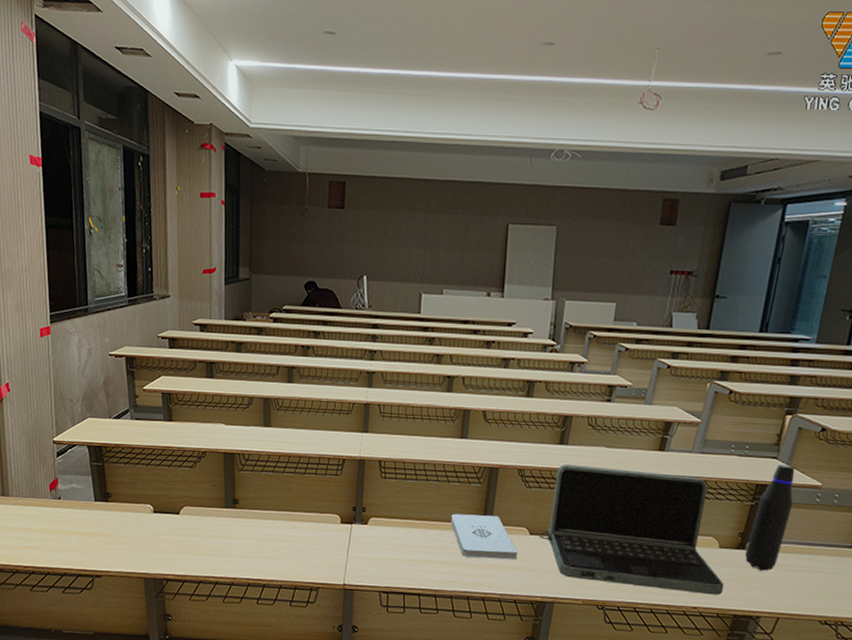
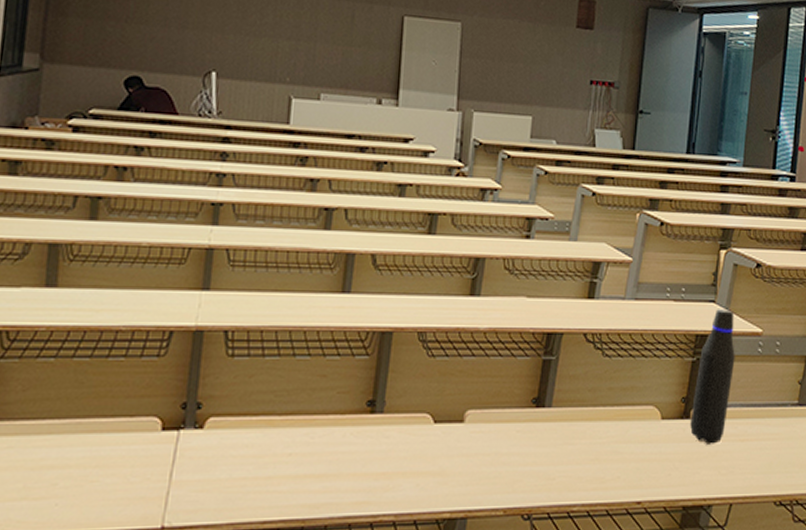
notepad: present [450,513,518,559] -> none [326,399,418,464]
laptop: present [539,464,724,595] -> none [446,322,670,483]

